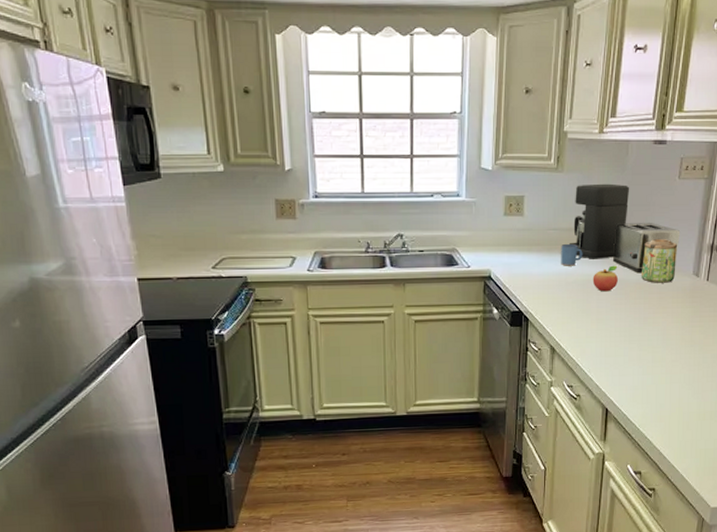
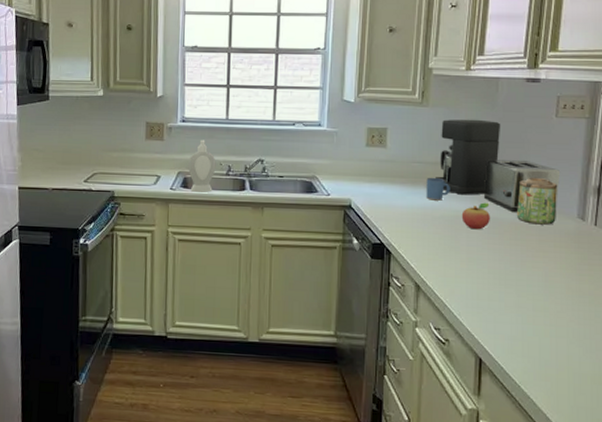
soap bottle: none [325,216,354,272] -> present [188,139,216,193]

